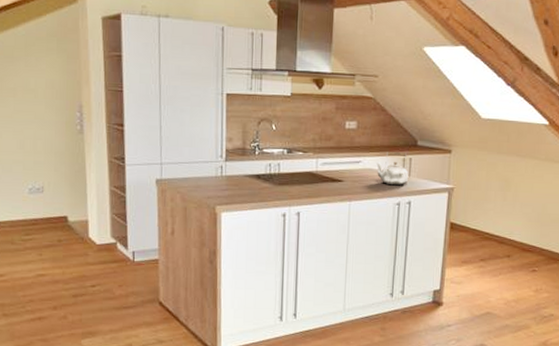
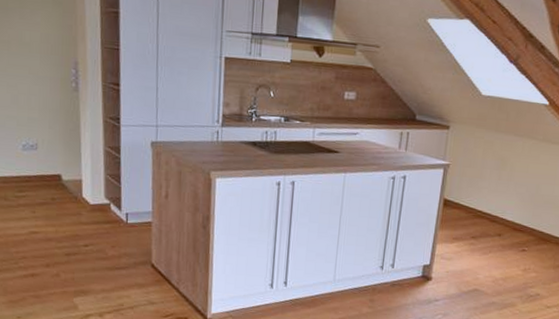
kettle: present [376,152,408,186] -> none [373,125,405,160]

